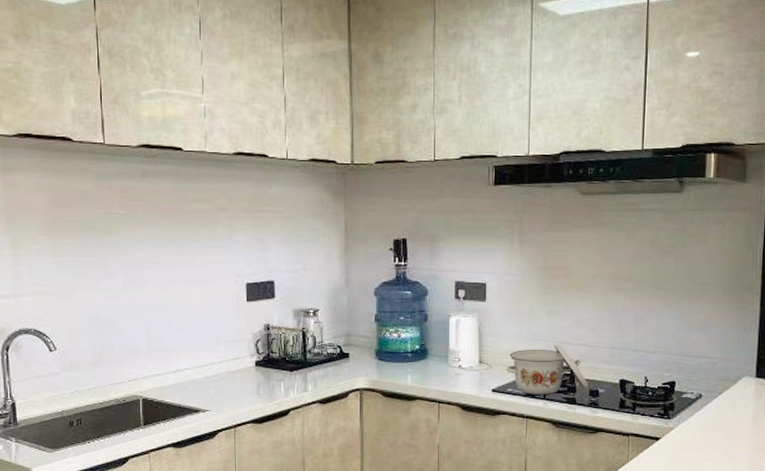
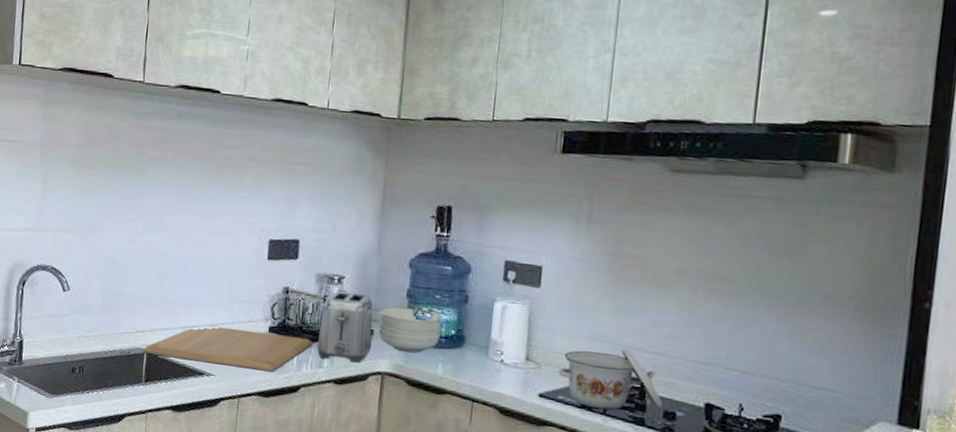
chopping board: none [137,366,296,401] -> present [142,325,313,372]
toaster: none [301,323,349,383] -> present [317,291,373,363]
bowl: none [353,331,407,369] -> present [378,307,442,353]

